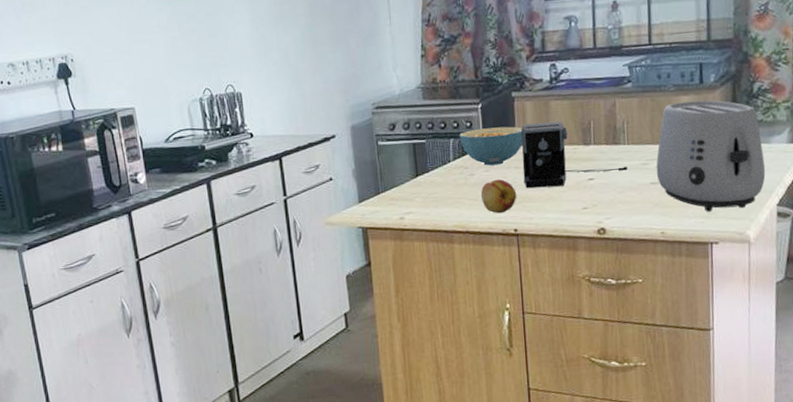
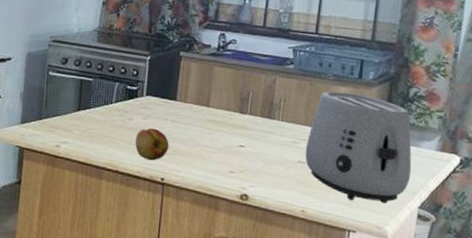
cereal bowl: present [459,126,523,166] -> none [125,78,185,116]
coffee maker: present [521,120,628,189] -> none [177,82,278,147]

